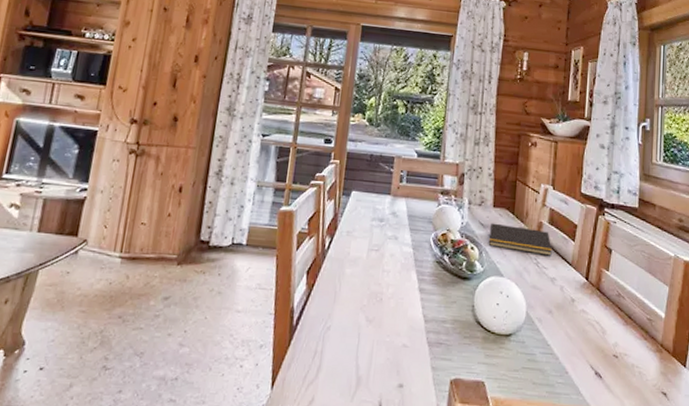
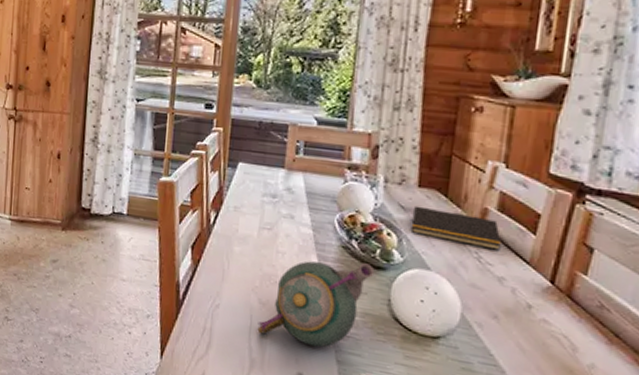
teapot: none [364,275,462,357] -> present [257,261,375,347]

